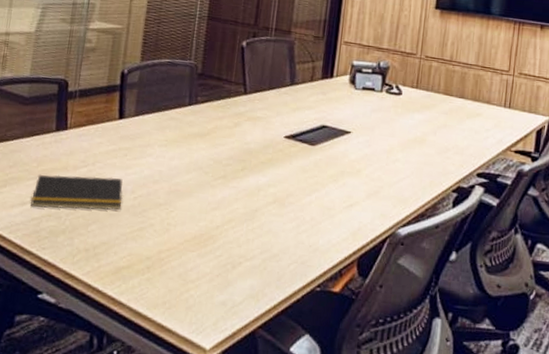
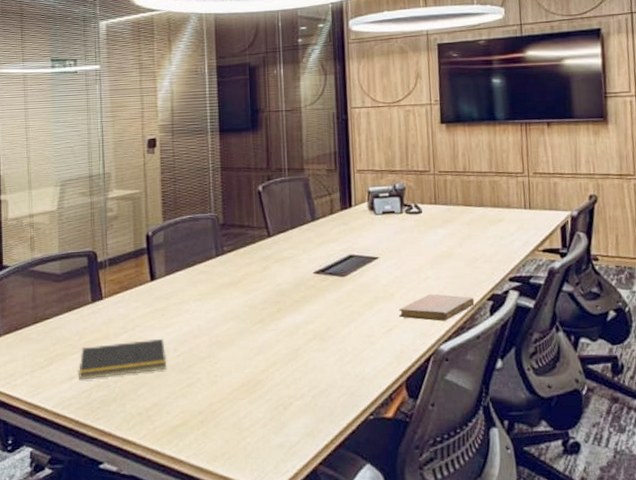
notebook: none [362,176,439,206] -> present [399,294,475,321]

